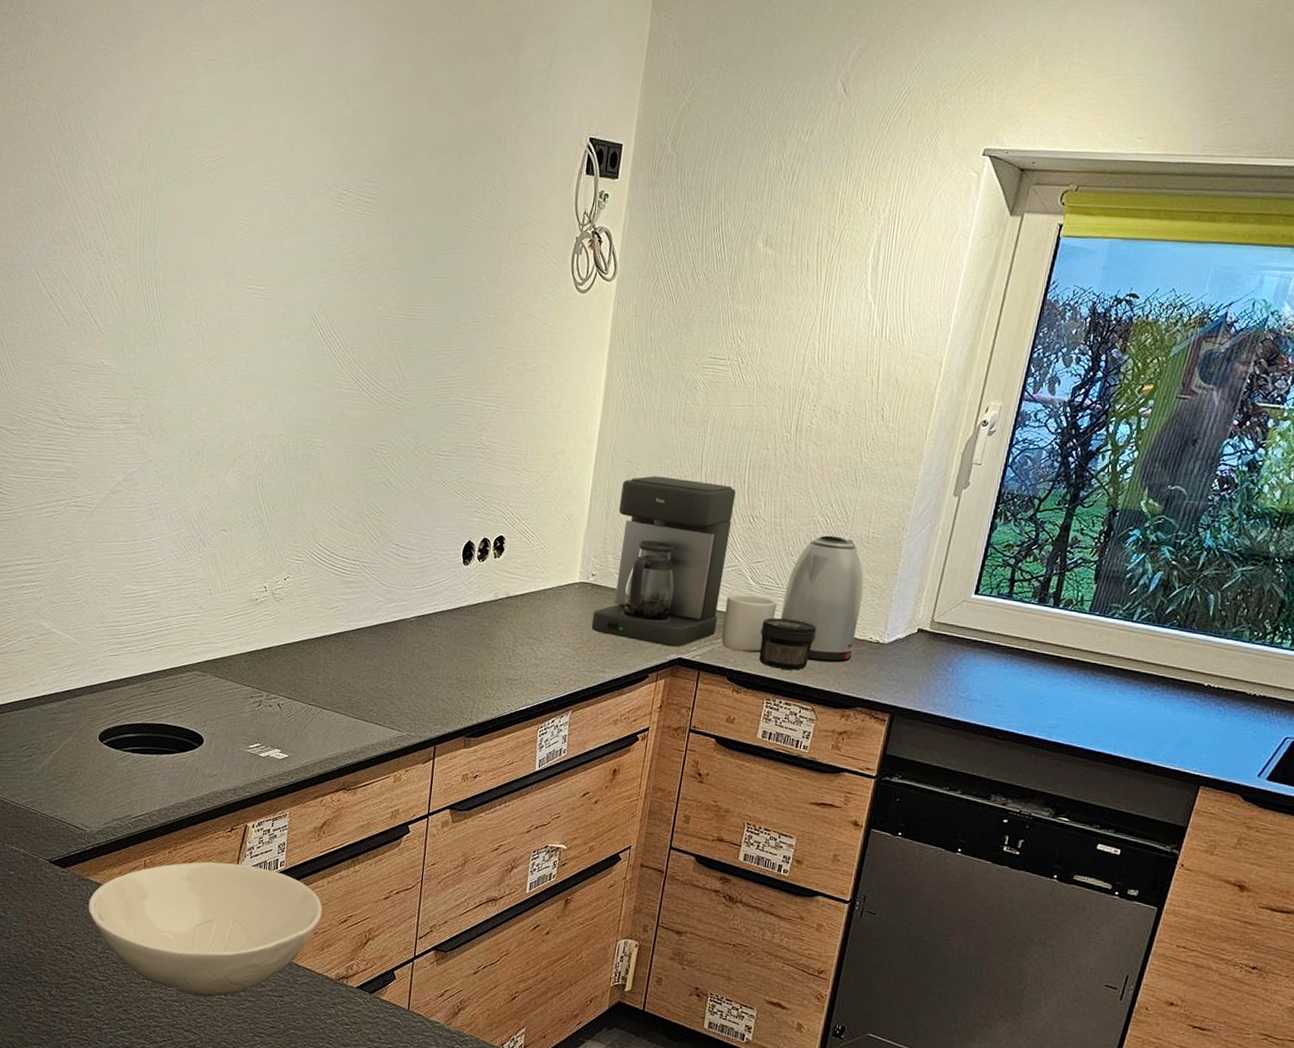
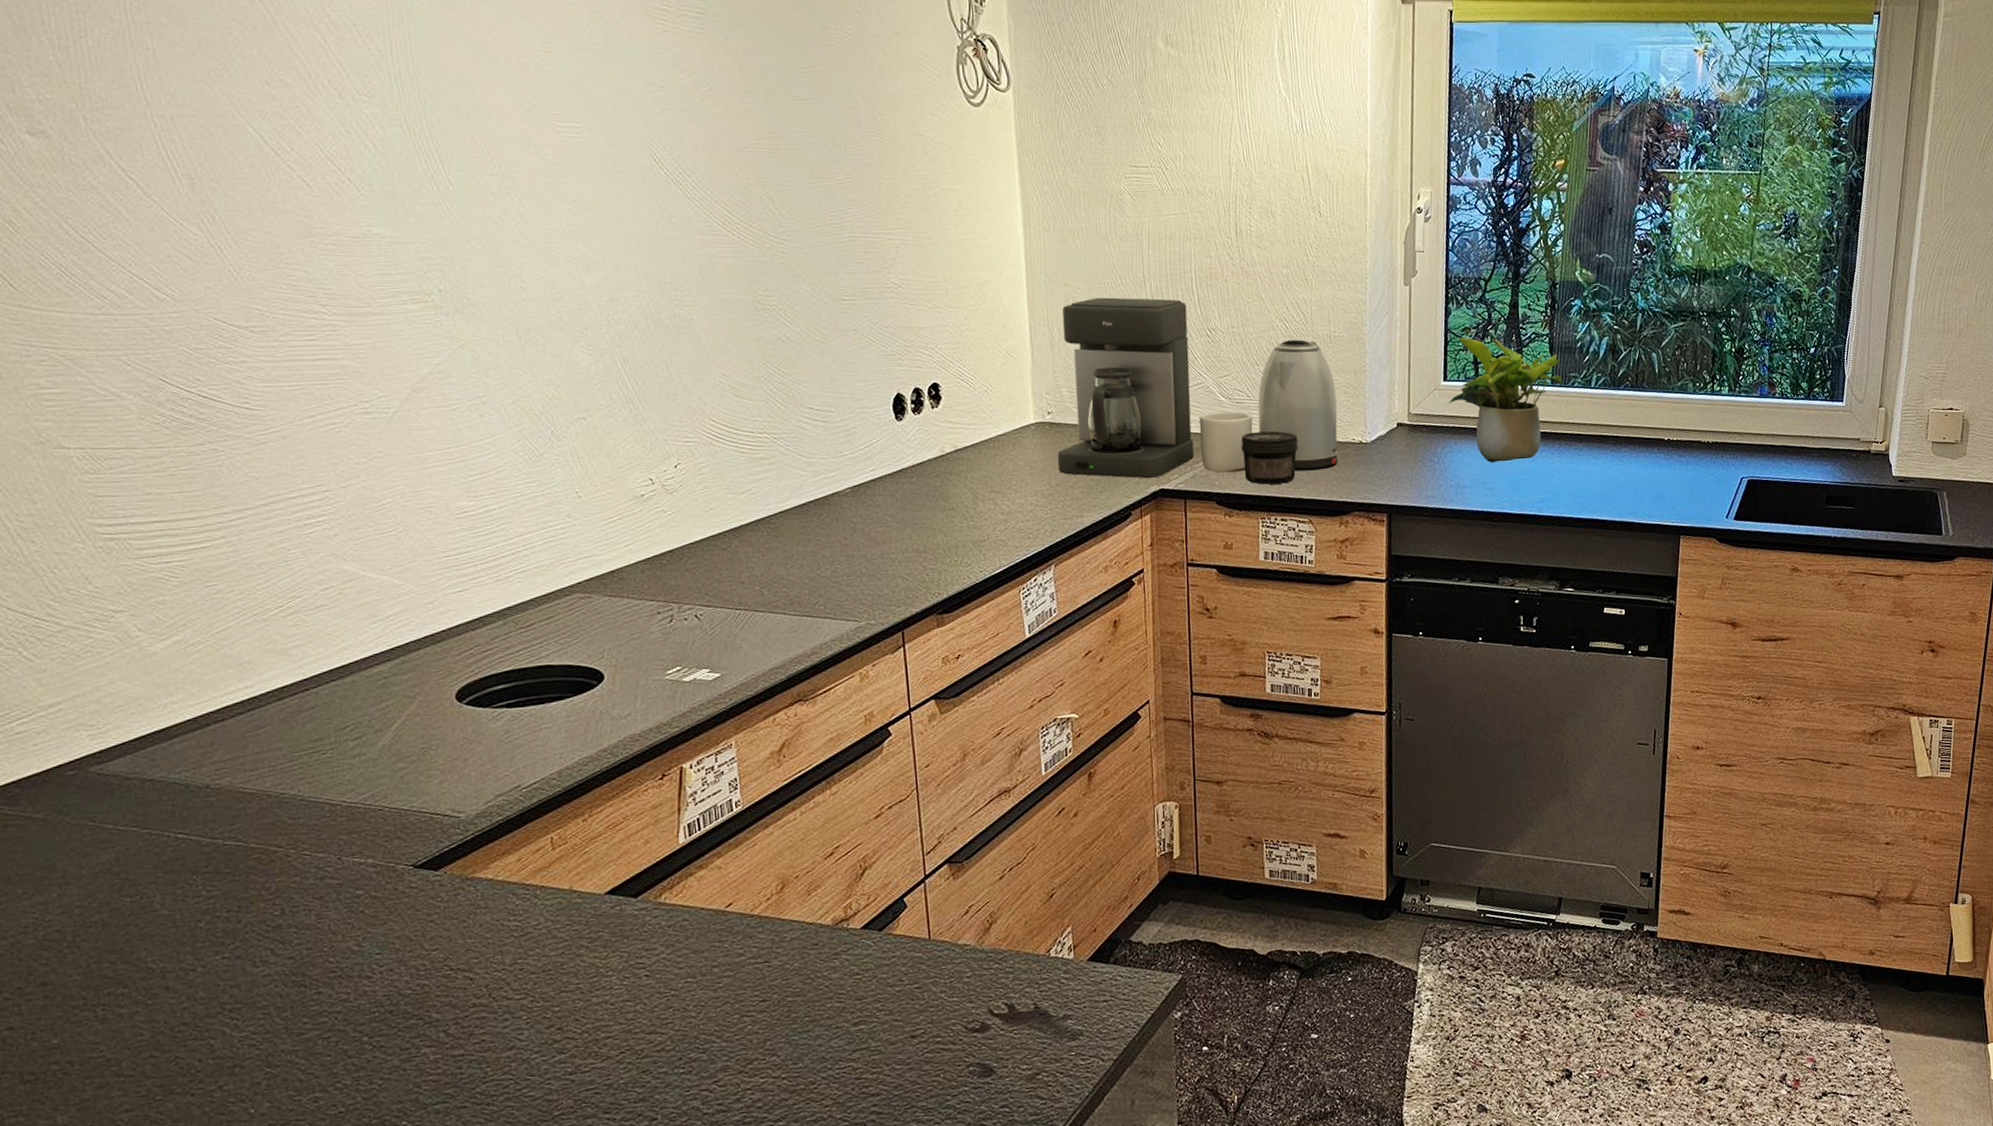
soup bowl: present [88,861,323,997] -> none [480,813,802,989]
potted plant: none [974,553,1105,683] -> present [1448,337,1562,463]

